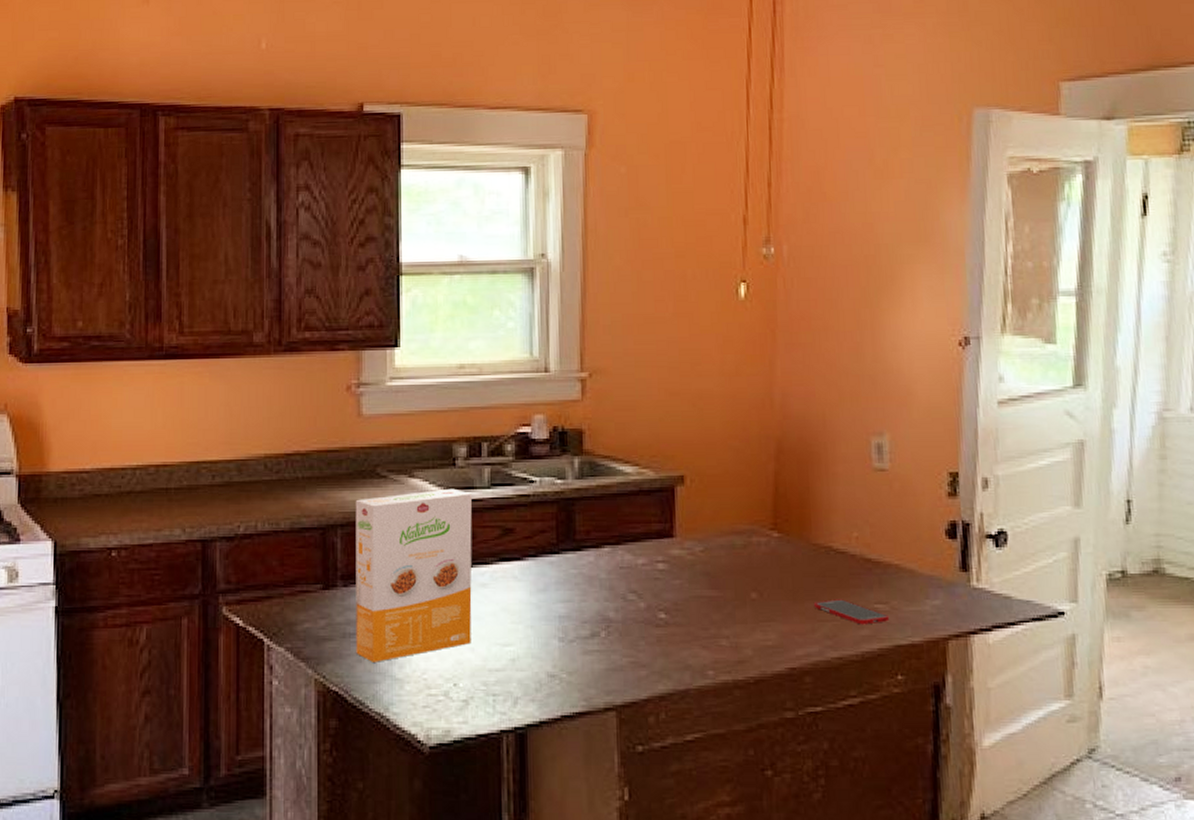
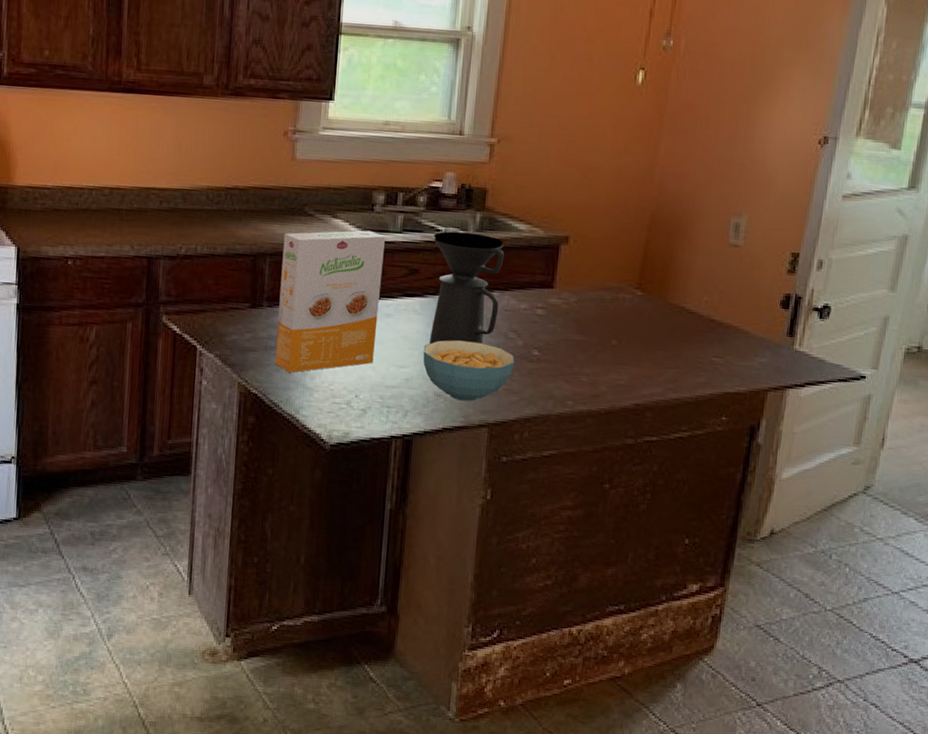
coffee maker: none [527,481,612,616] -> present [429,231,504,345]
cereal bowl: none [529,608,639,682] -> present [423,340,515,402]
cell phone: present [813,599,890,625] -> none [662,350,723,374]

